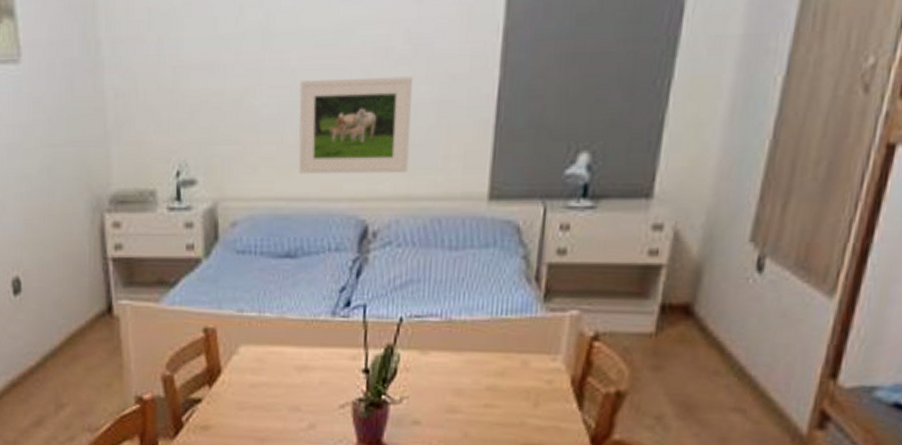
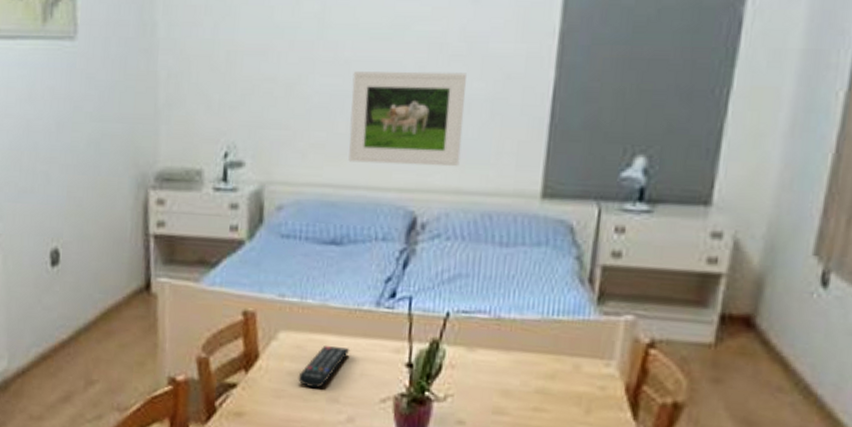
remote control: none [260,357,309,399] -> present [298,346,350,389]

